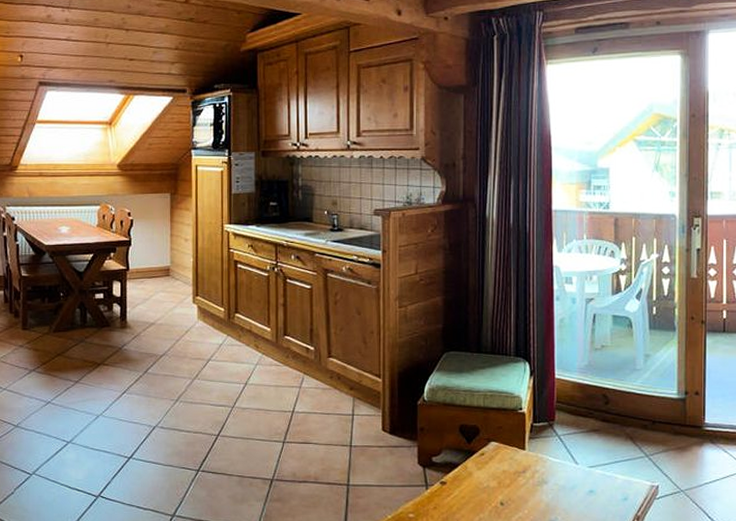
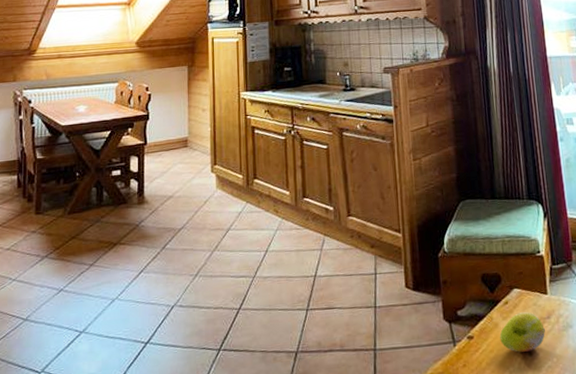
fruit: none [473,465,520,501] -> present [499,312,546,352]

